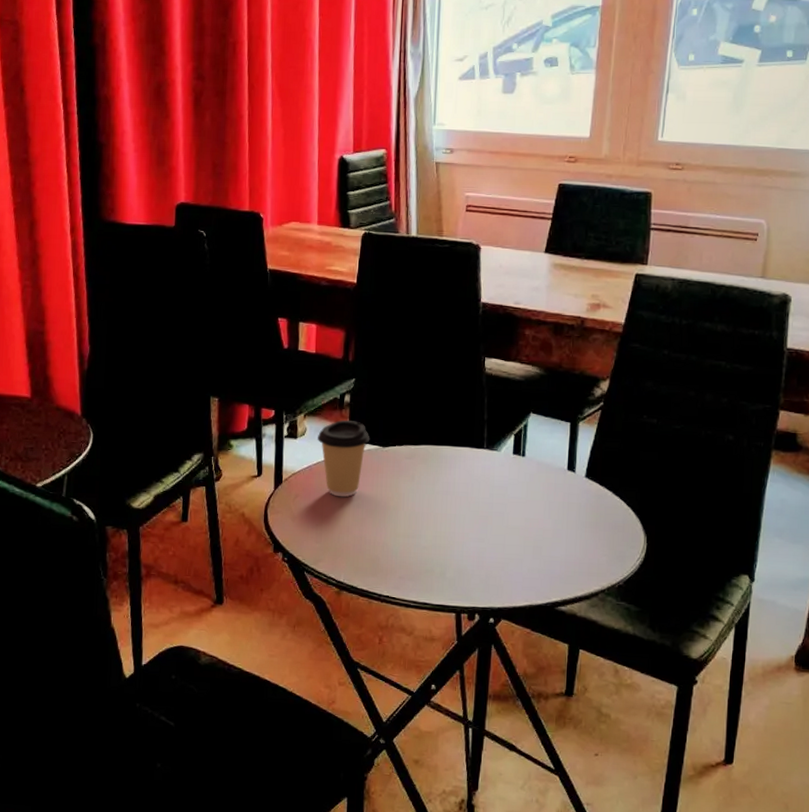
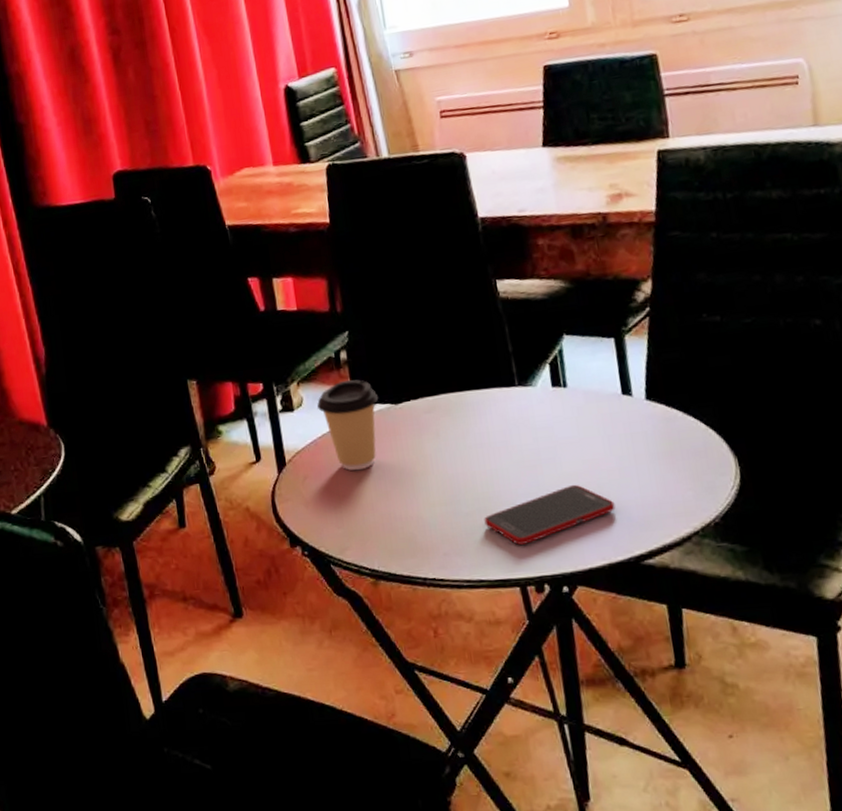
cell phone: none [437,536,544,579] -> present [484,484,616,545]

